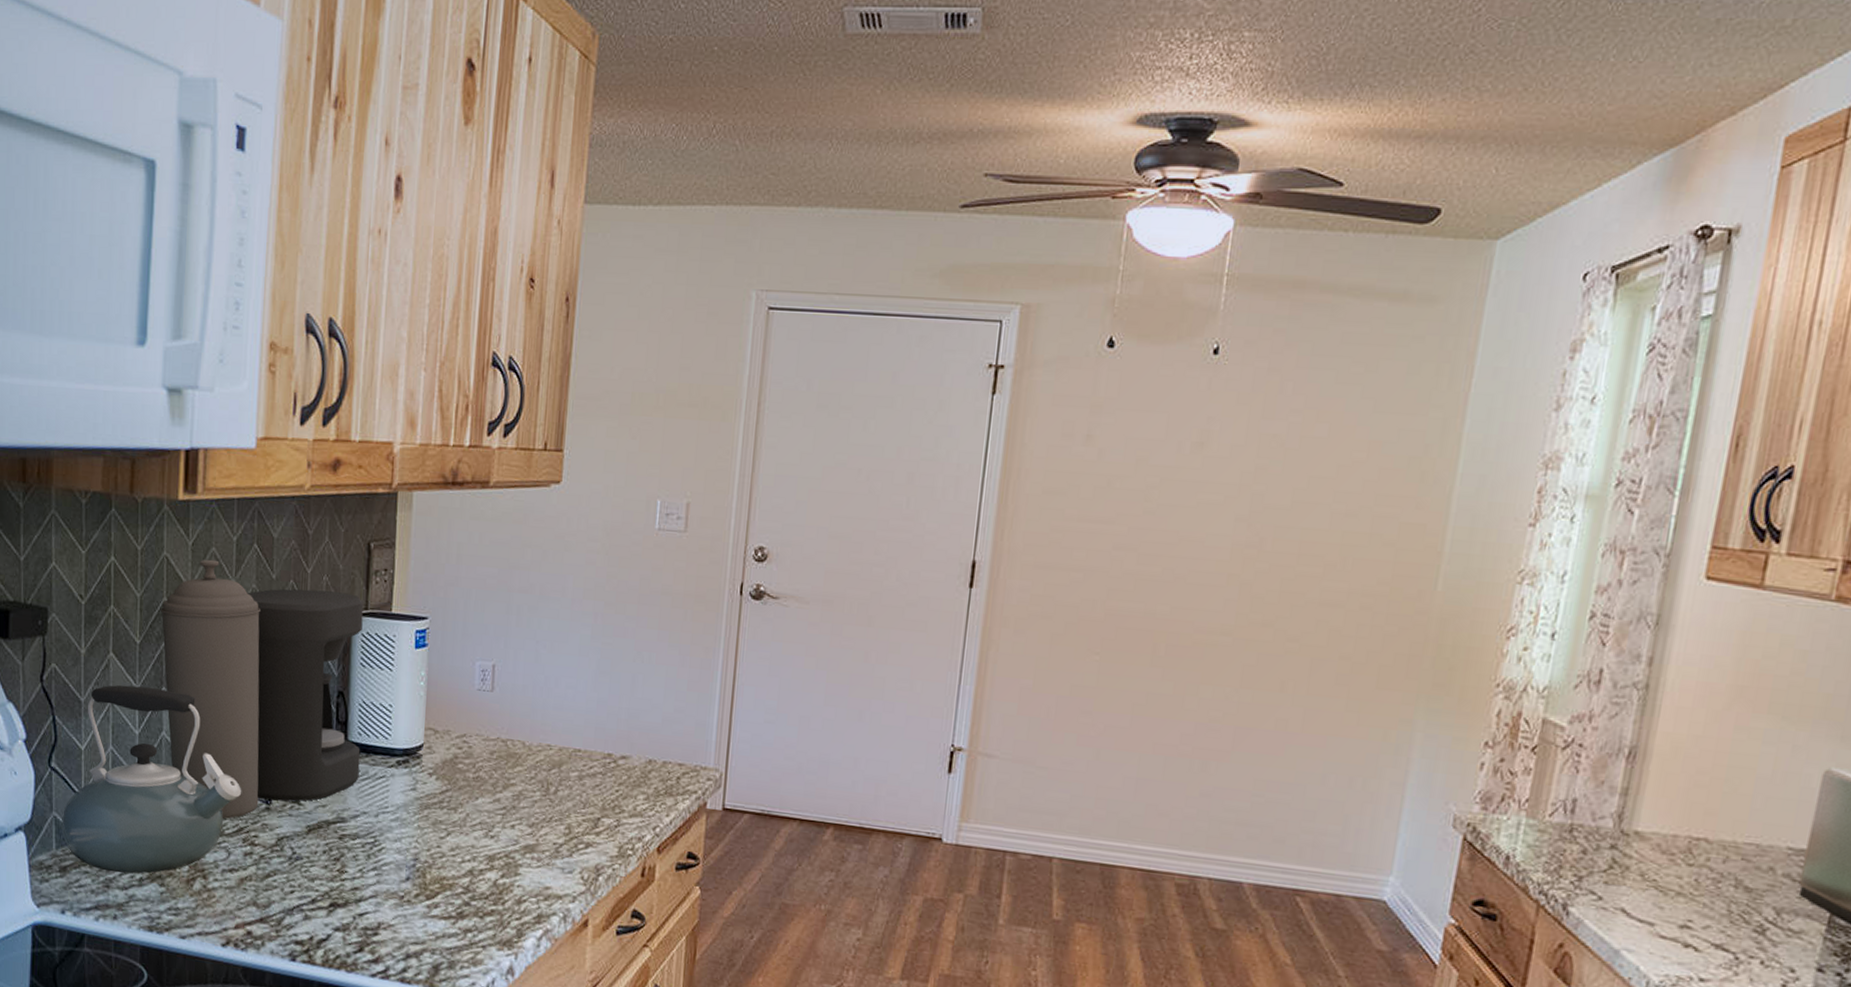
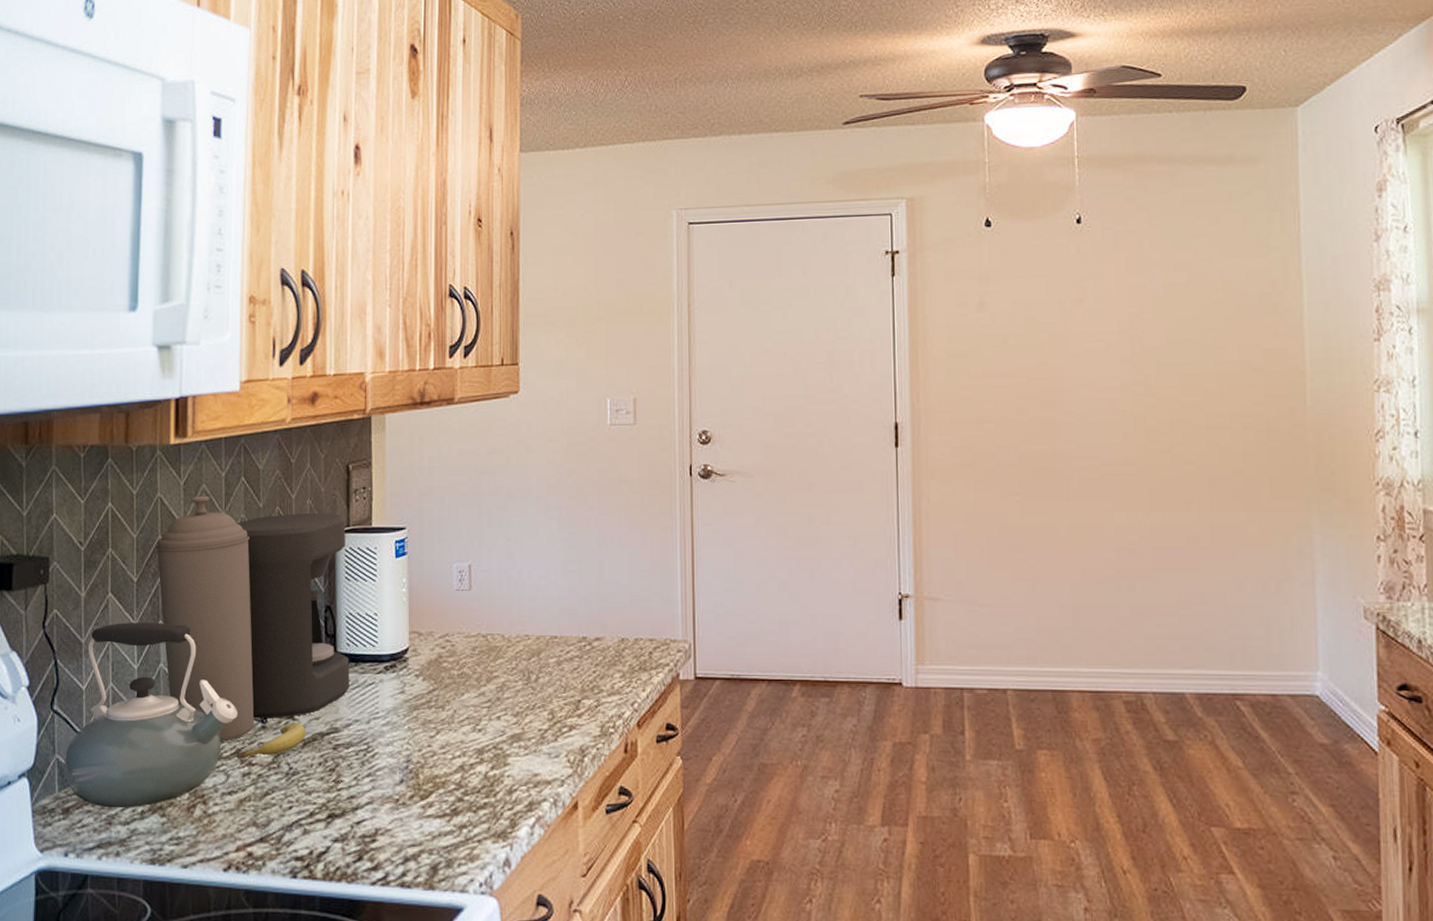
fruit: none [239,807,312,839] -> present [237,723,306,759]

